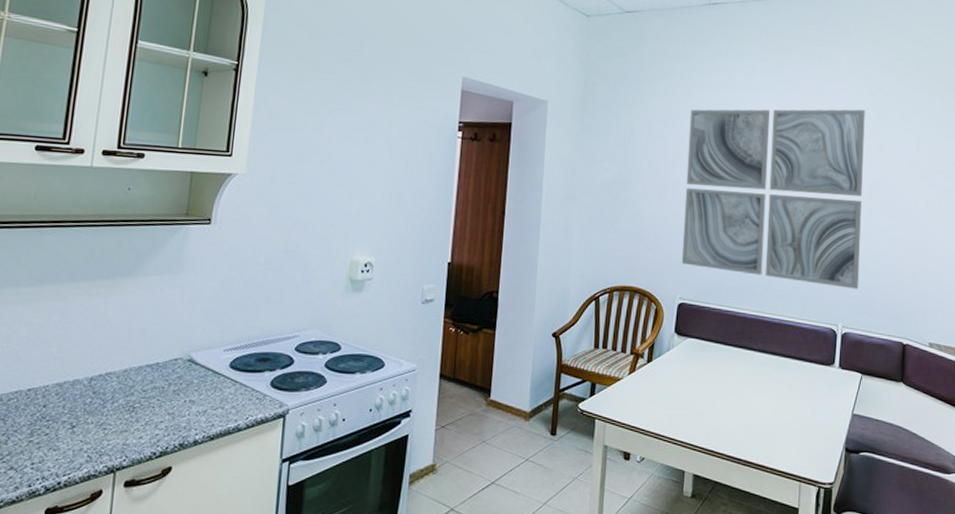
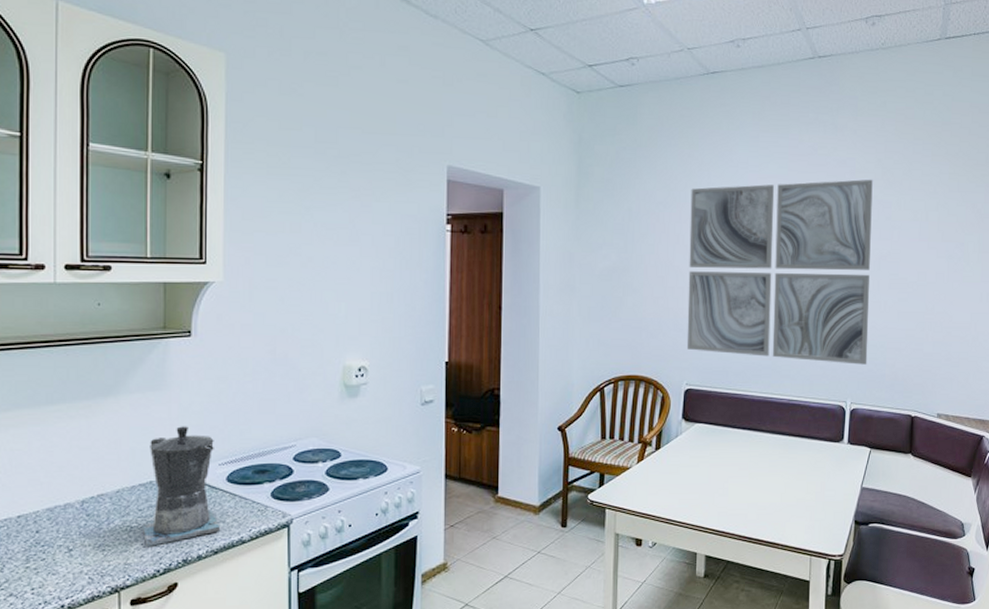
coffee maker: none [144,310,222,428] -> present [143,426,221,546]

